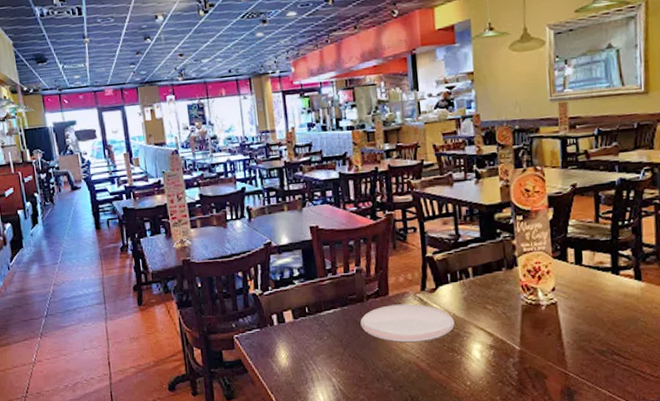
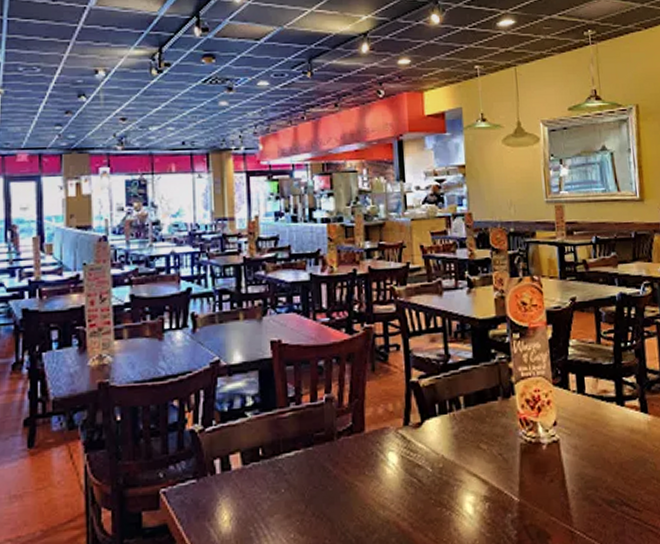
plate: present [360,303,455,343] -> none [328,442,443,496]

